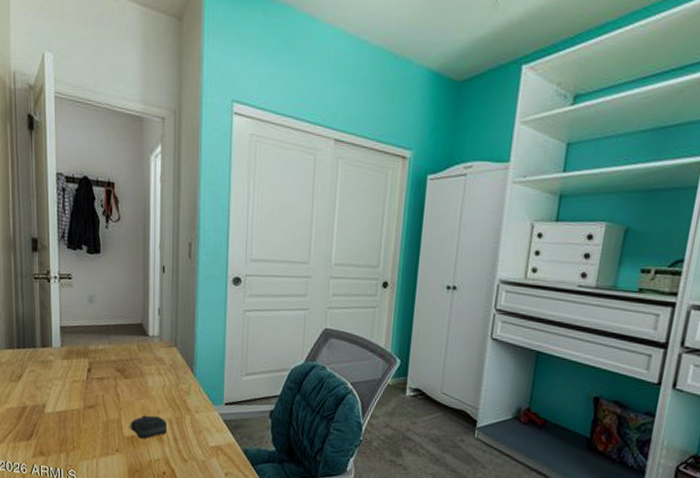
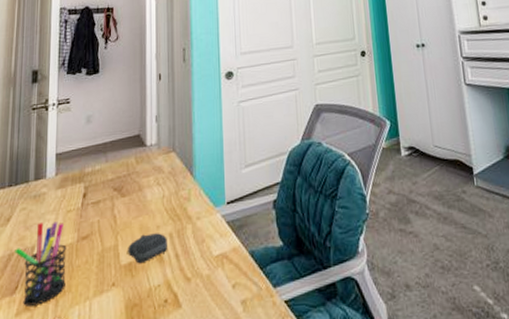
pen holder: none [26,385,75,453] -> present [13,221,67,306]

